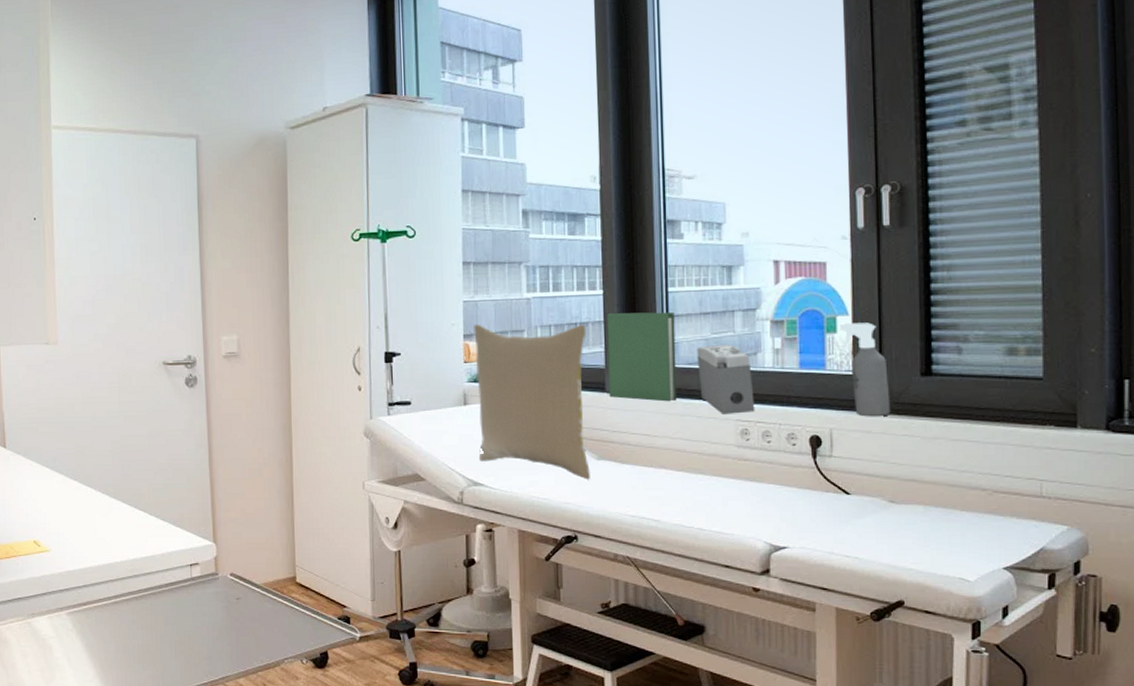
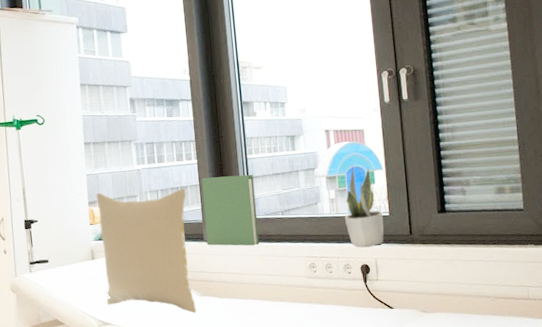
battery: present [697,345,755,416] -> none [272,197,319,254]
potted plant: none [791,306,845,414] -> present [344,164,384,248]
spray bottle: present [839,322,891,417] -> none [376,174,418,248]

